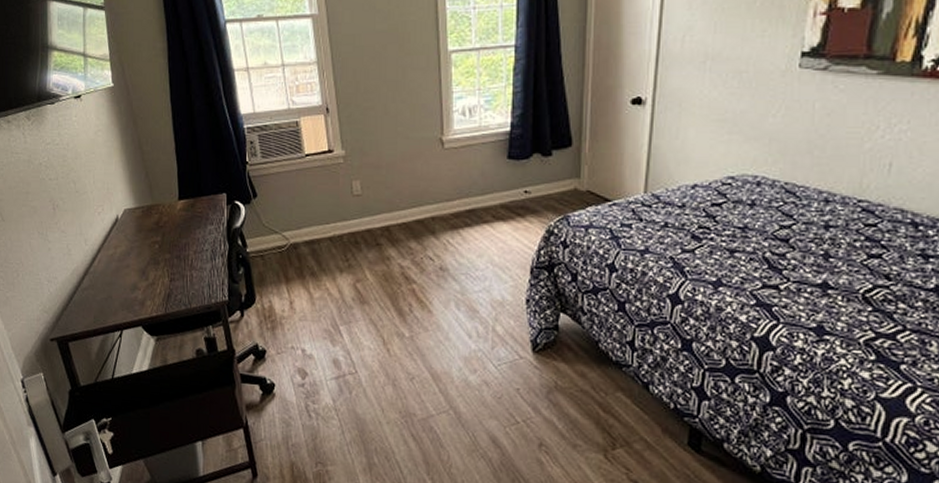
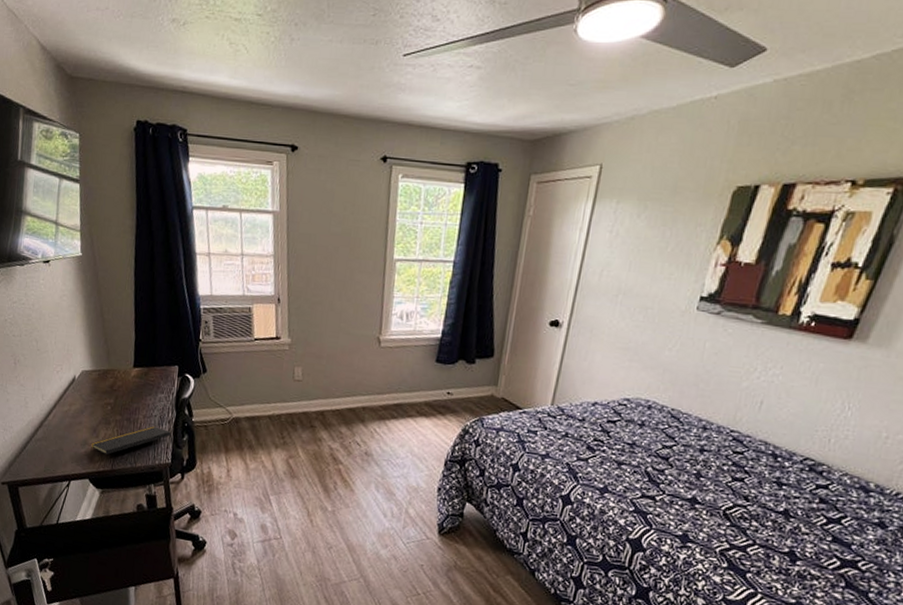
notepad: none [140,262,228,299] -> present [90,426,173,455]

